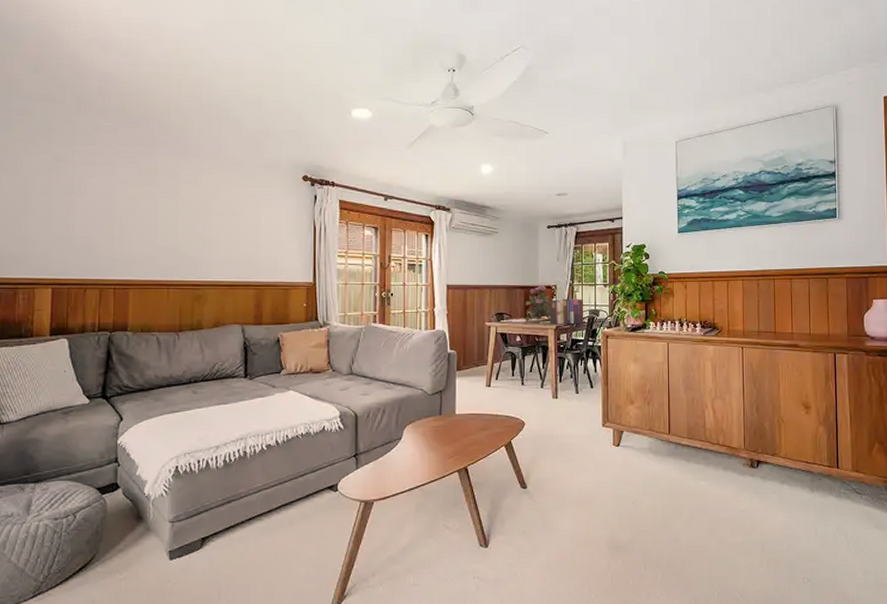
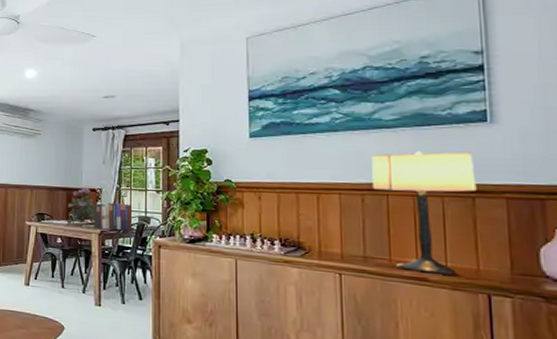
table lamp: none [764,242,829,341] -> present [371,150,477,275]

